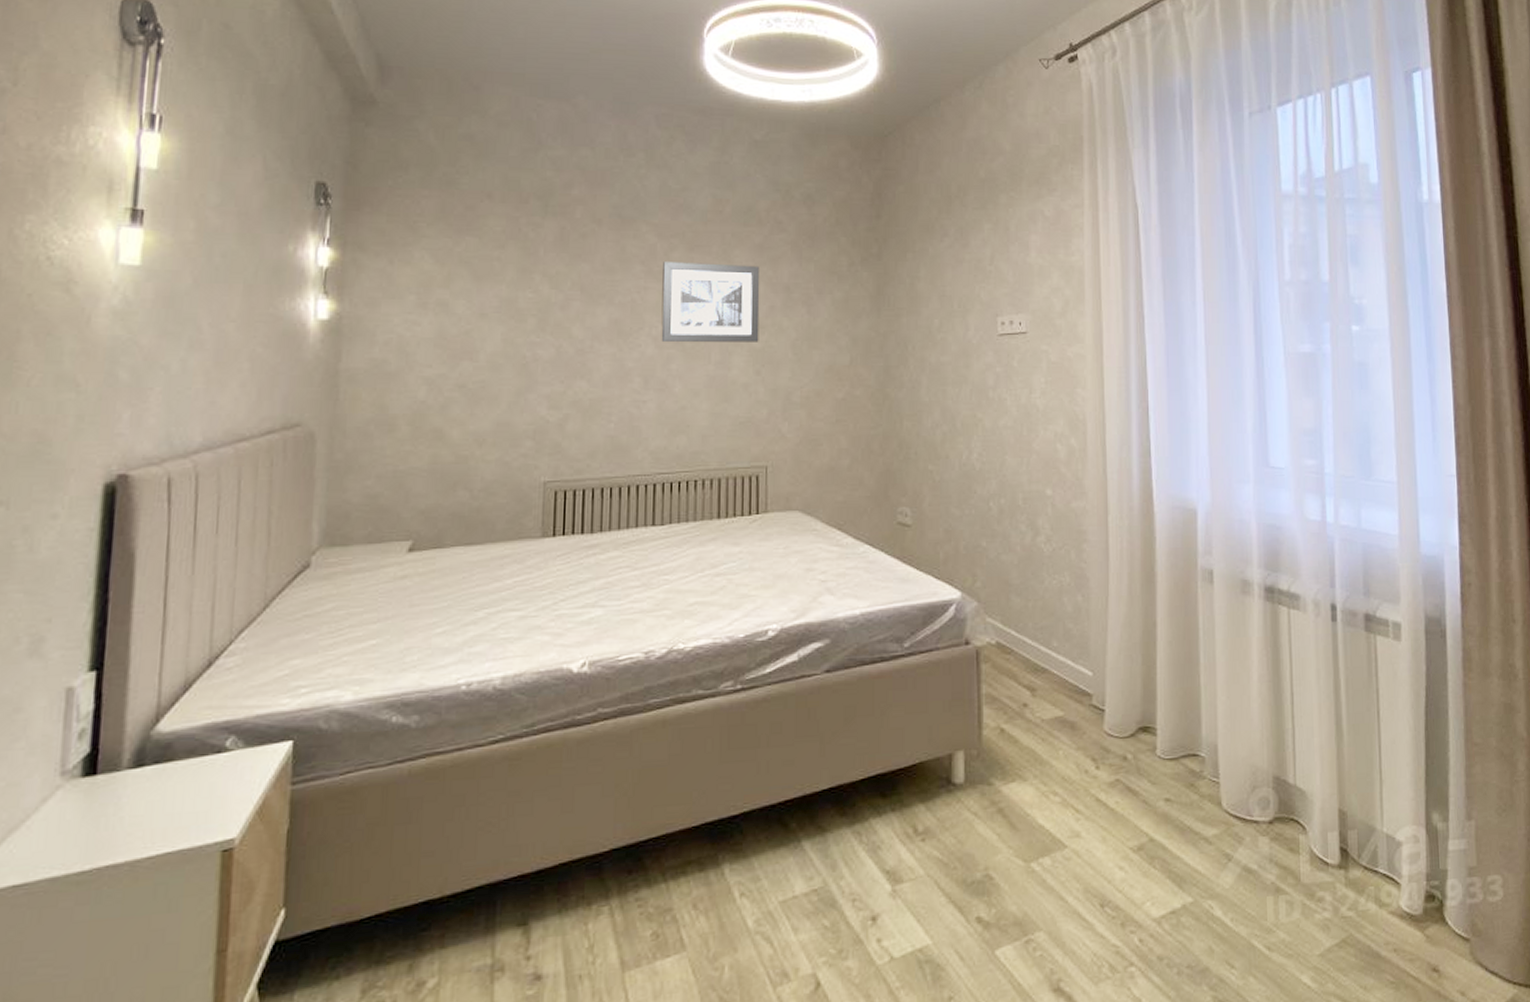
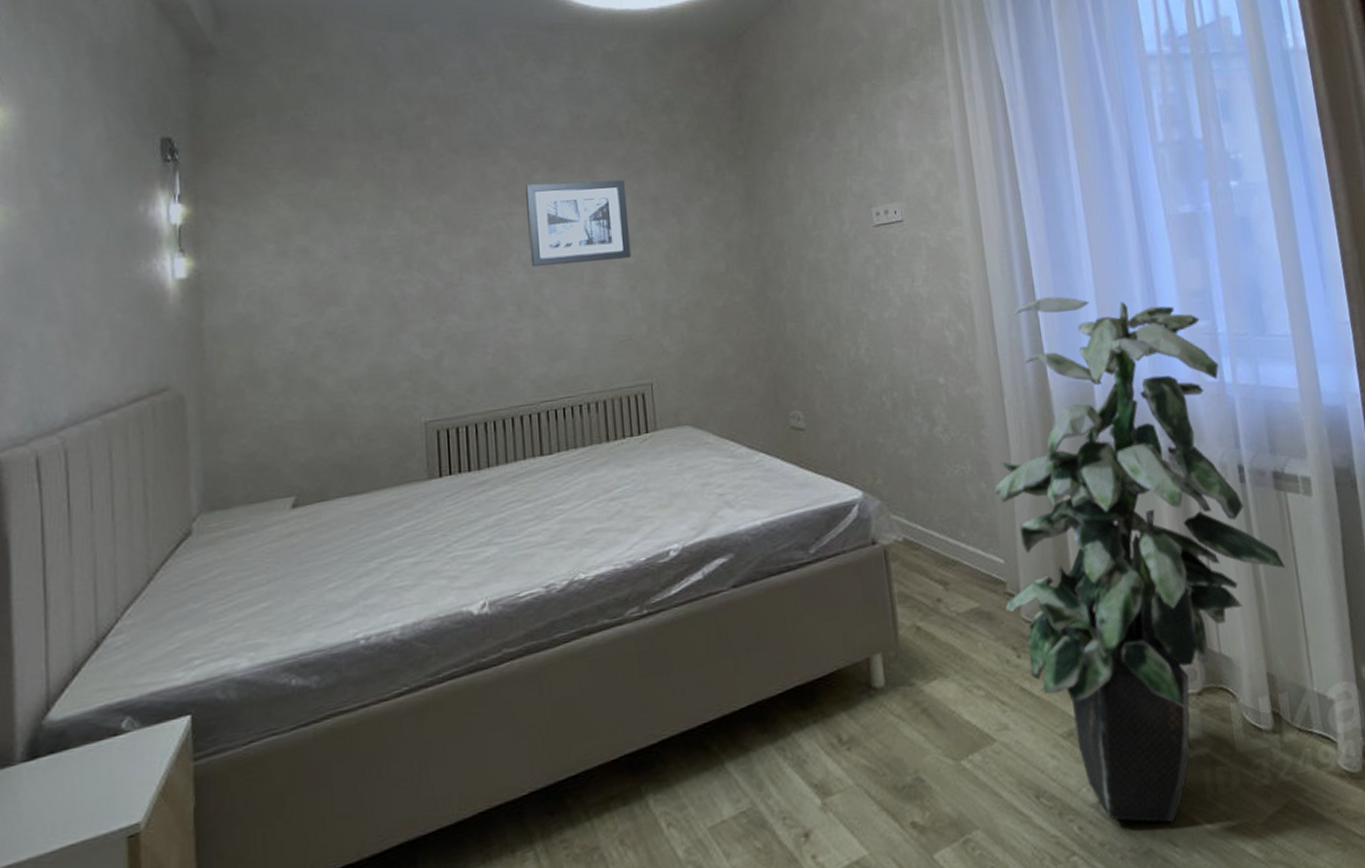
indoor plant: none [1090,421,1368,945] -> present [994,296,1286,823]

